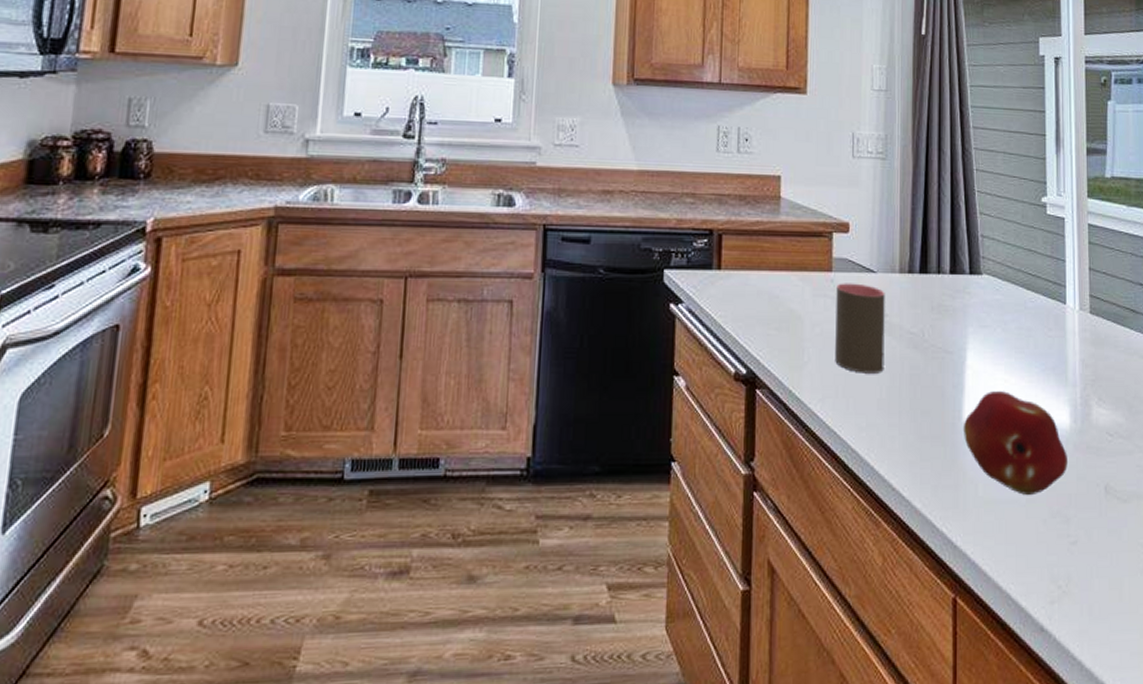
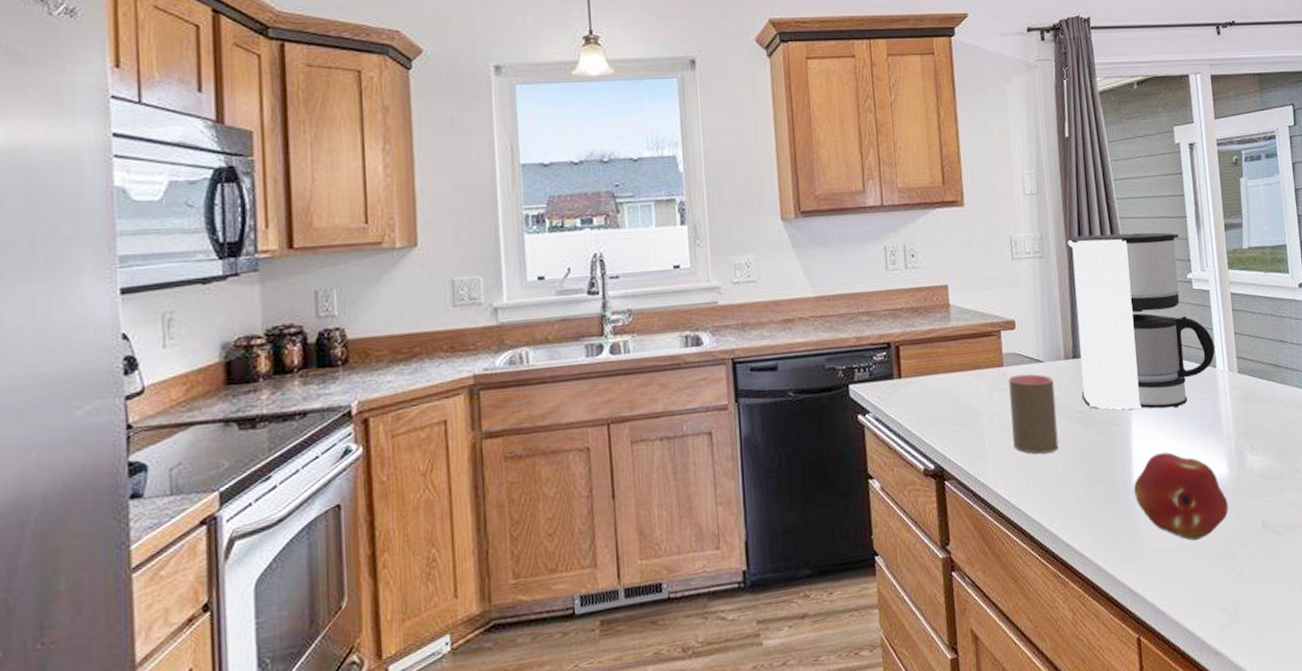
coffee maker: none [914,141,1067,342] -> present [1068,232,1215,410]

